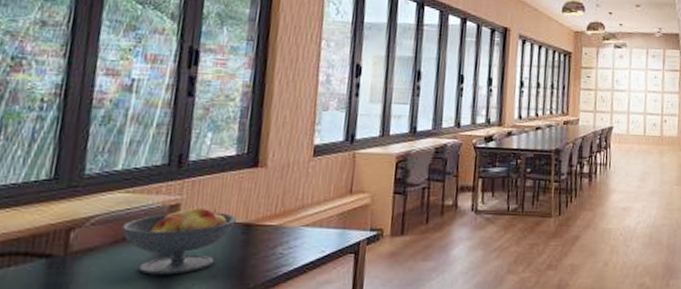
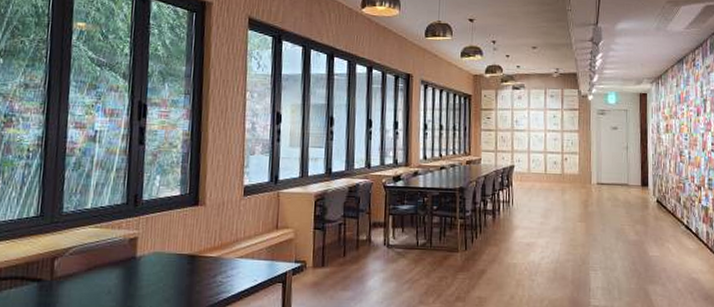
fruit bowl: present [121,206,236,275] -> none [93,240,183,299]

